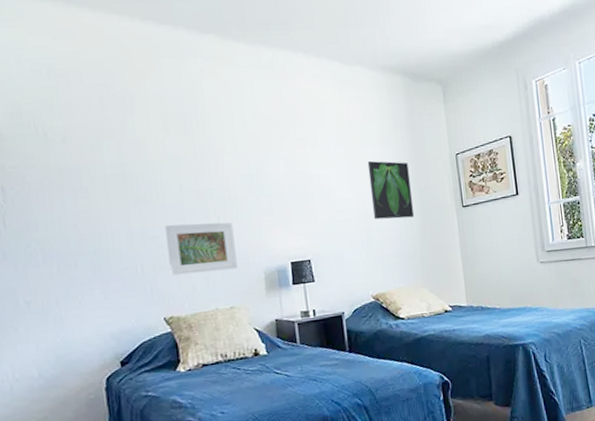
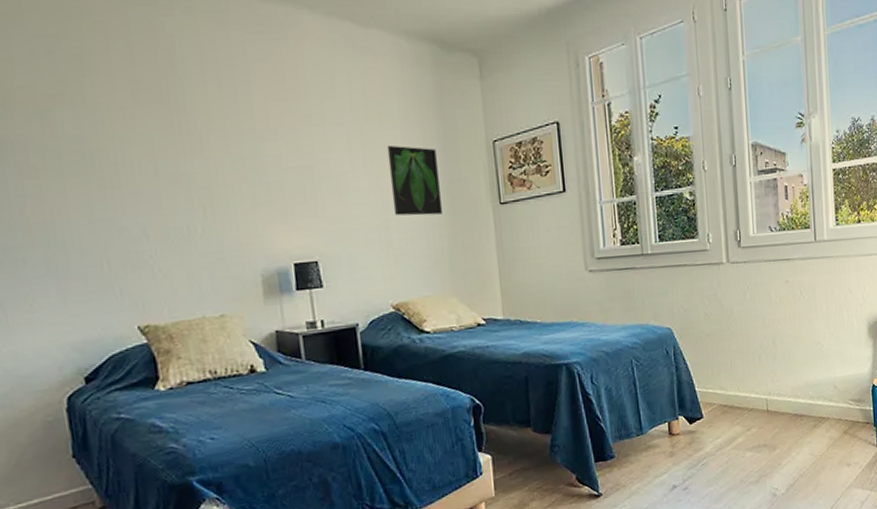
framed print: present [165,222,238,276] -> none [137,213,229,277]

